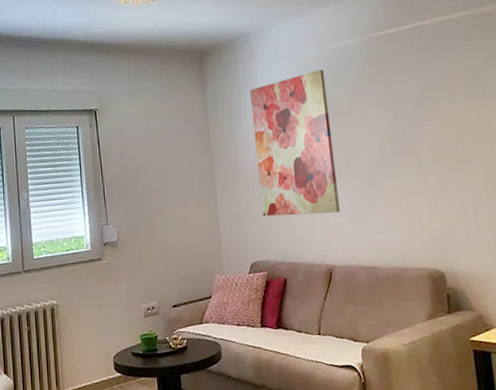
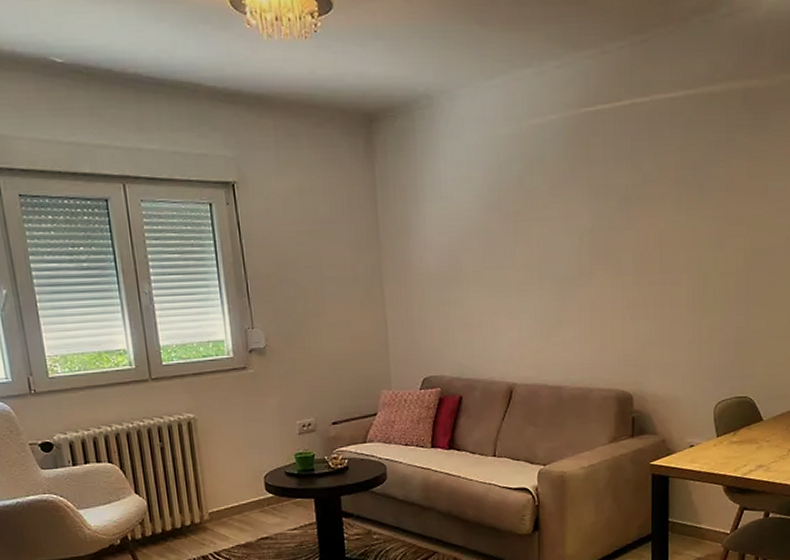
wall art: present [250,69,340,217] -> none [429,150,527,326]

